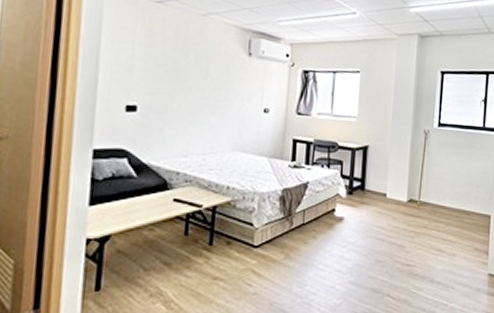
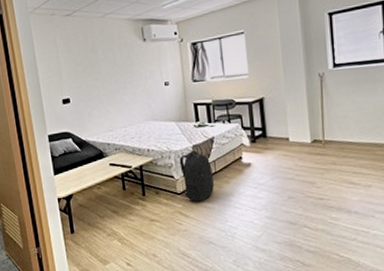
backpack: none [257,195,300,258] -> present [179,151,215,202]

